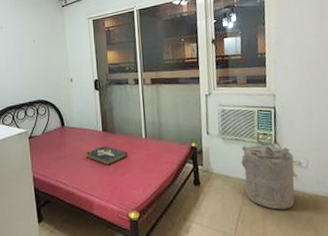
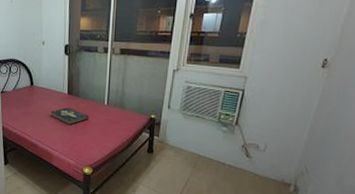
laundry hamper: present [241,144,295,210] -> none [196,123,252,186]

